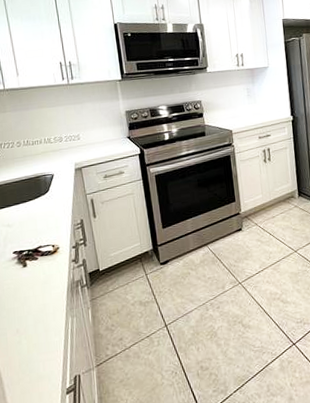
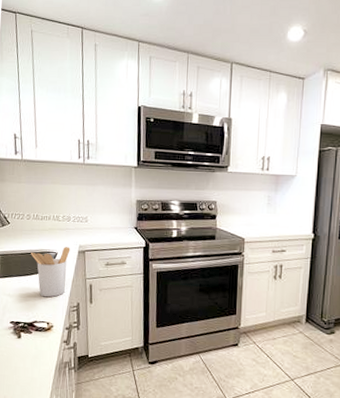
utensil holder: none [26,167,66,221] -> present [31,247,70,297]

